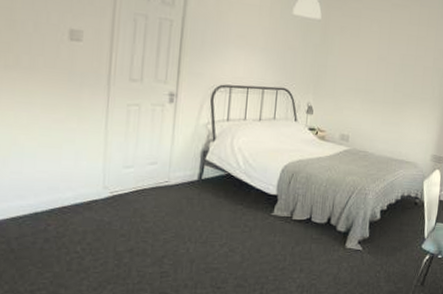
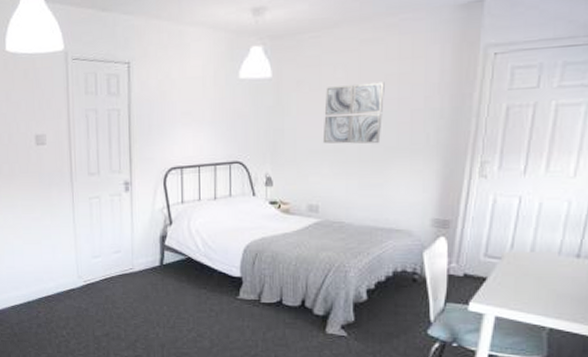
wall art: none [357,37,407,90] -> present [322,81,385,144]

